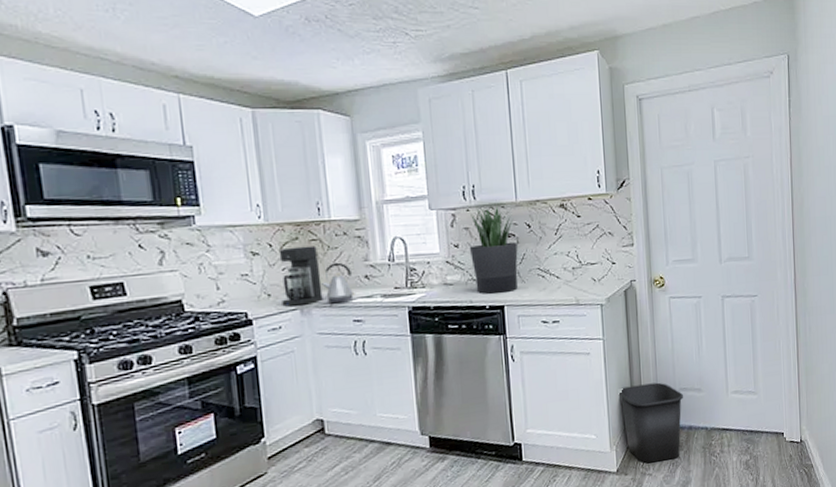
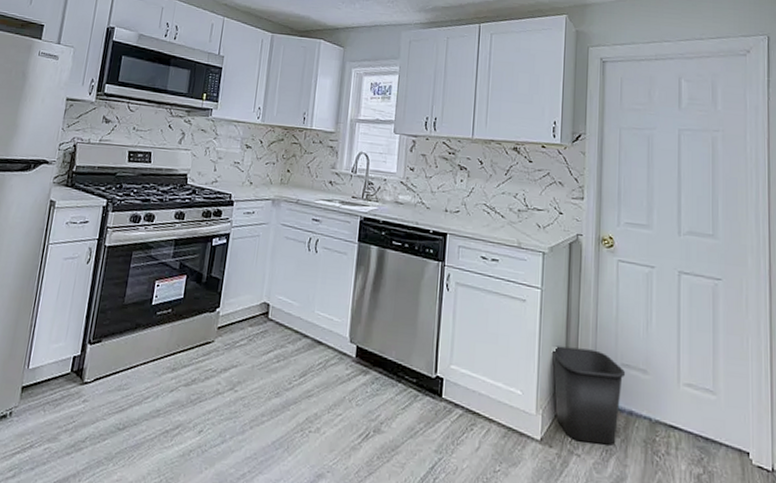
coffee maker: present [279,245,323,307] -> none [259,146,296,198]
kettle: present [322,262,357,304] -> none [293,165,320,202]
planter: present [469,205,518,295] -> none [423,136,468,222]

